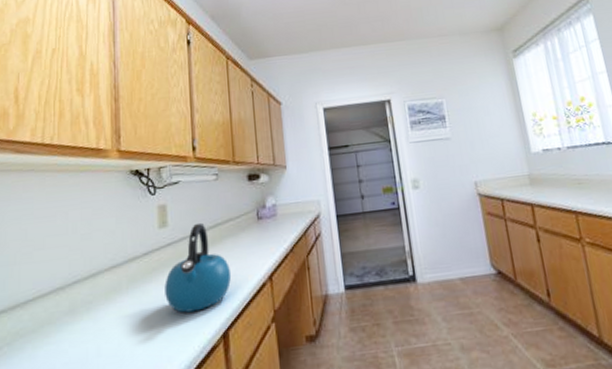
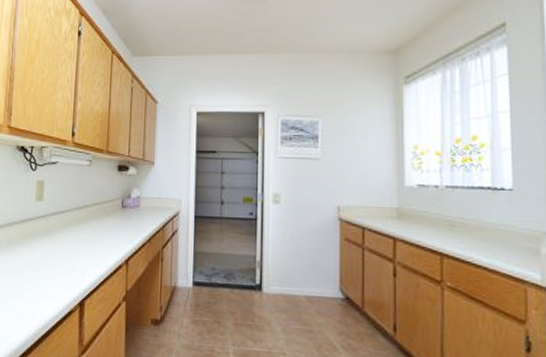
kettle: present [164,222,232,313] -> none [35,202,93,279]

